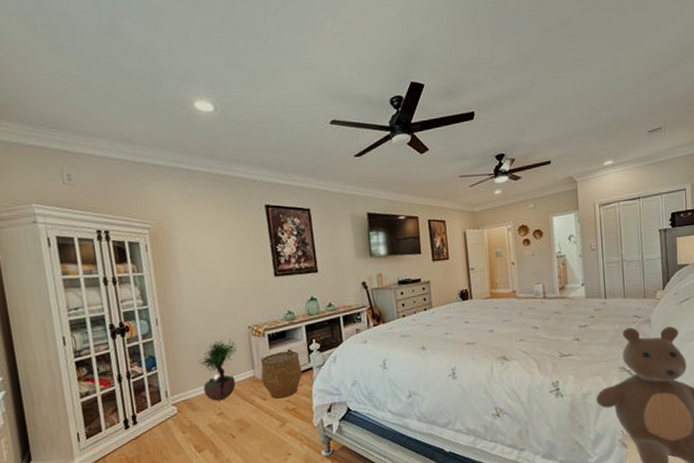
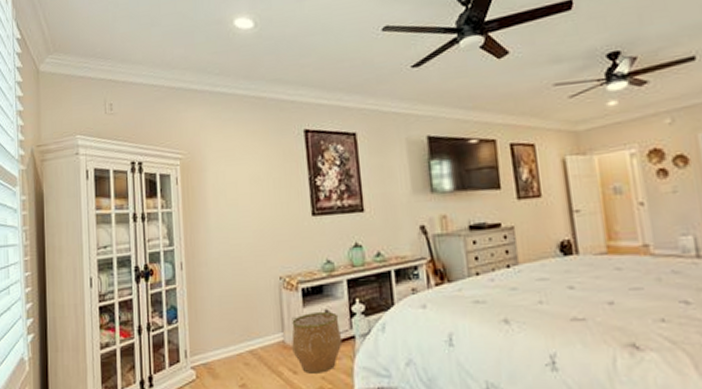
potted tree: present [198,339,237,401] -> none [221,291,266,369]

